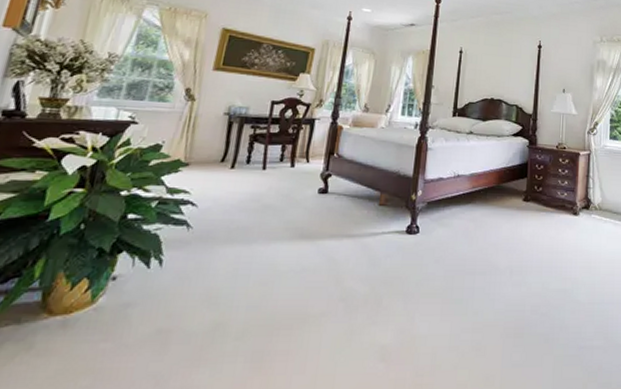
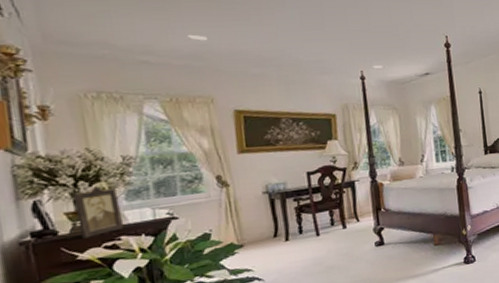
photo frame: none [32,77,92,127] -> present [67,186,125,240]

